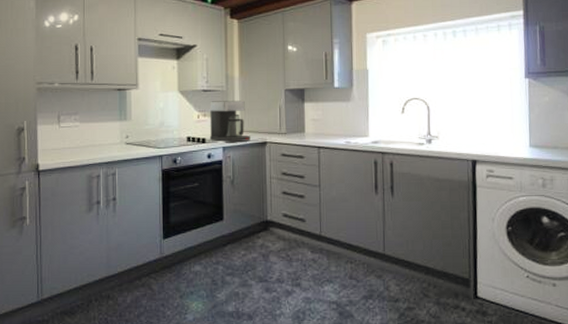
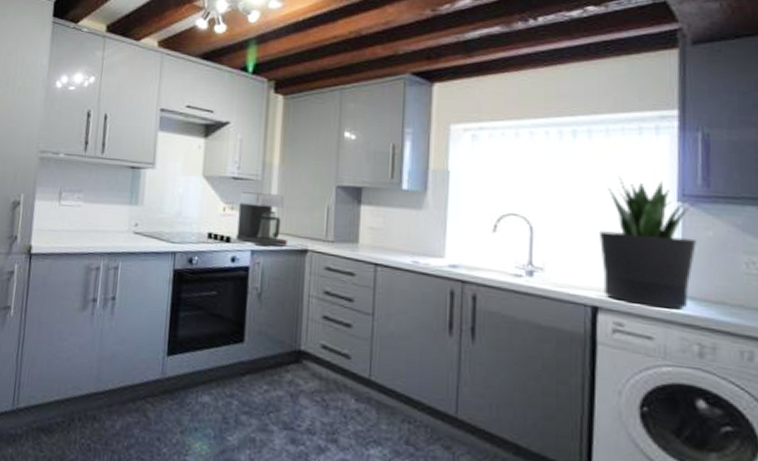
planter: none [475,64,538,156] -> present [600,177,696,310]

